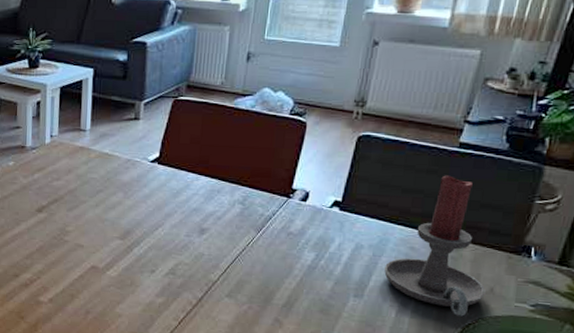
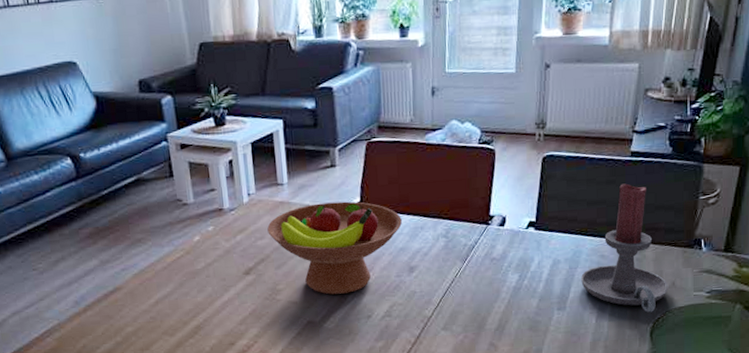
fruit bowl: none [64,153,199,245] -> present [267,201,402,295]

